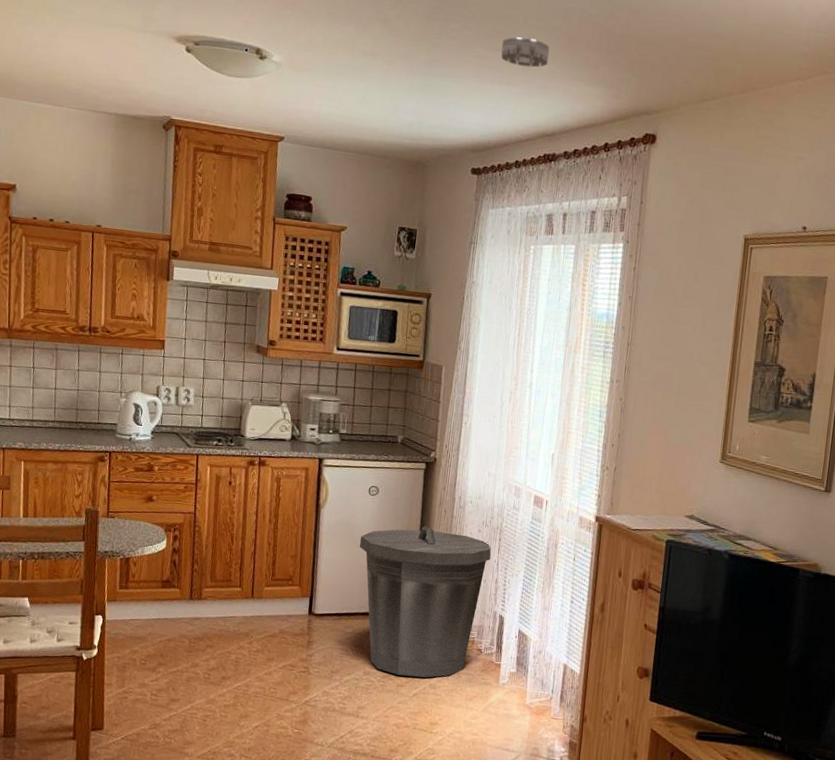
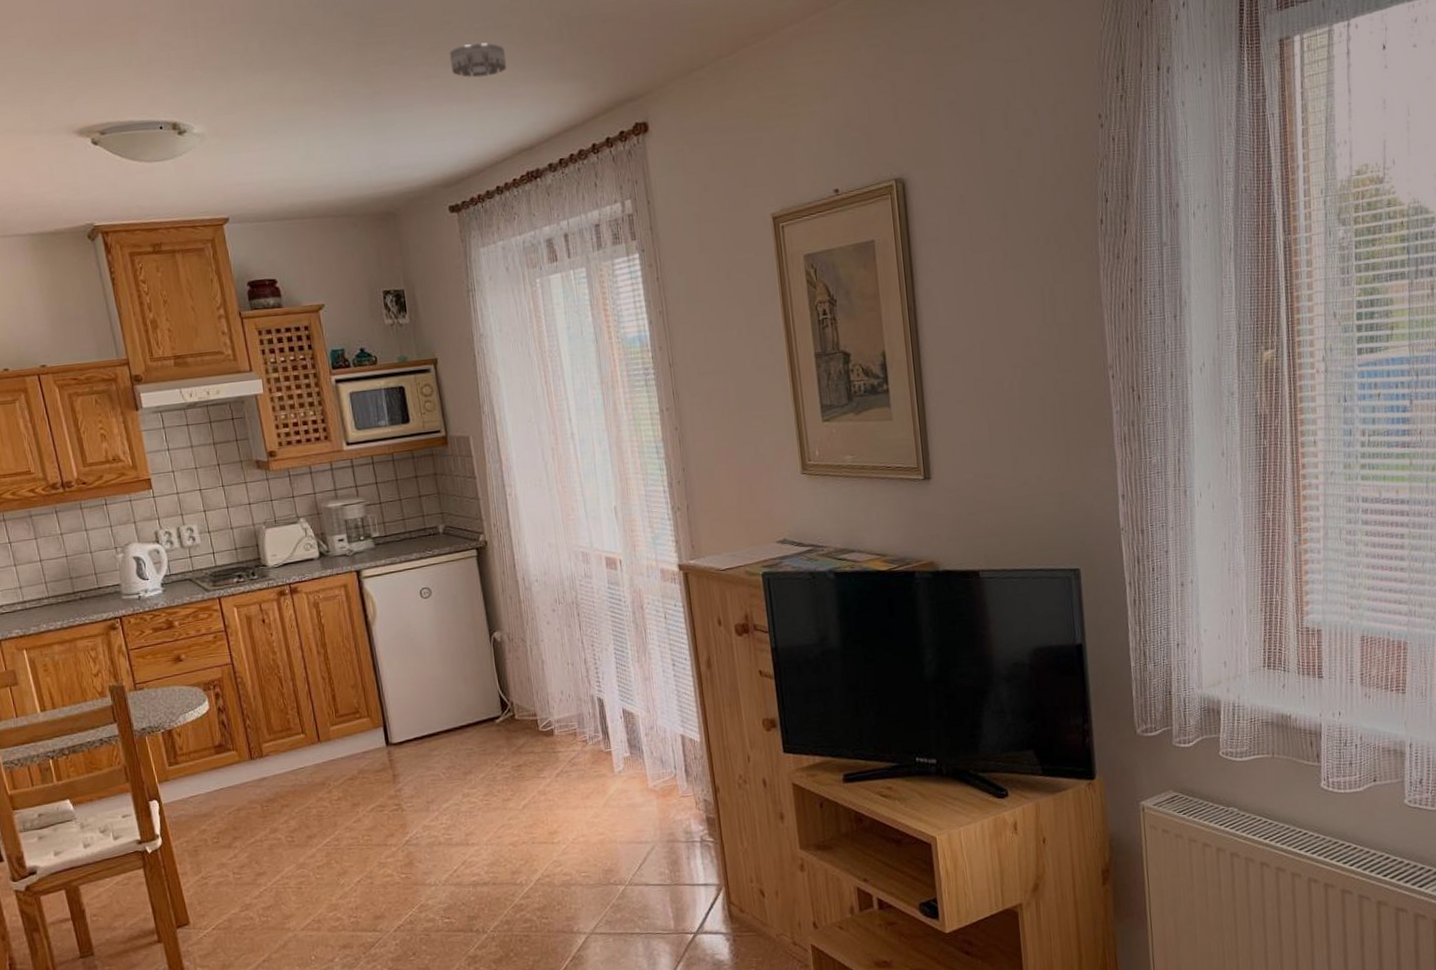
trash can: present [359,525,491,678] -> none [423,618,574,790]

